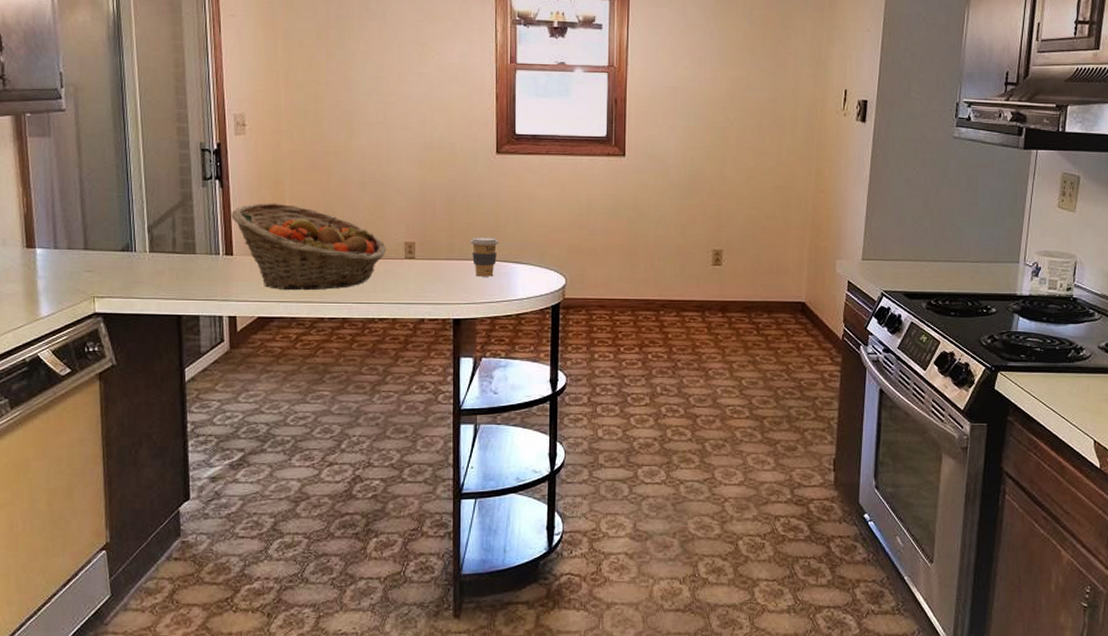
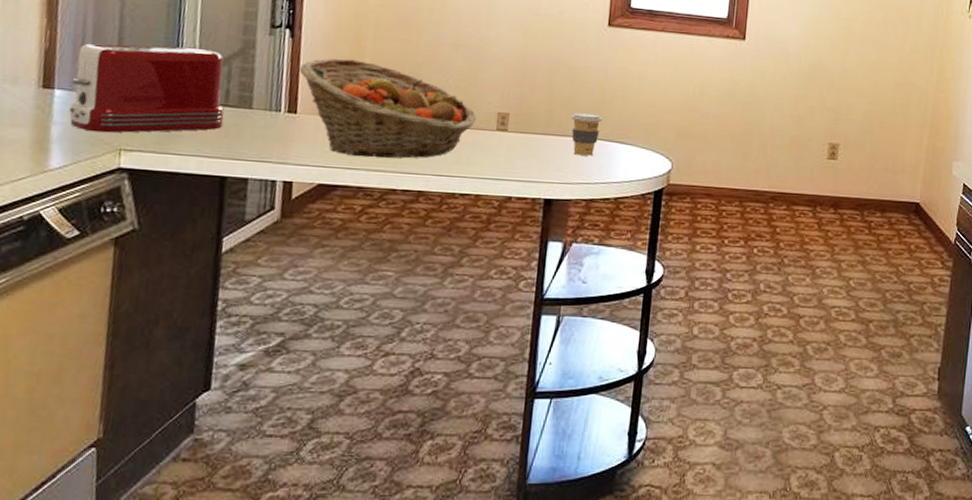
toaster: none [48,203,174,283] -> present [68,43,225,133]

